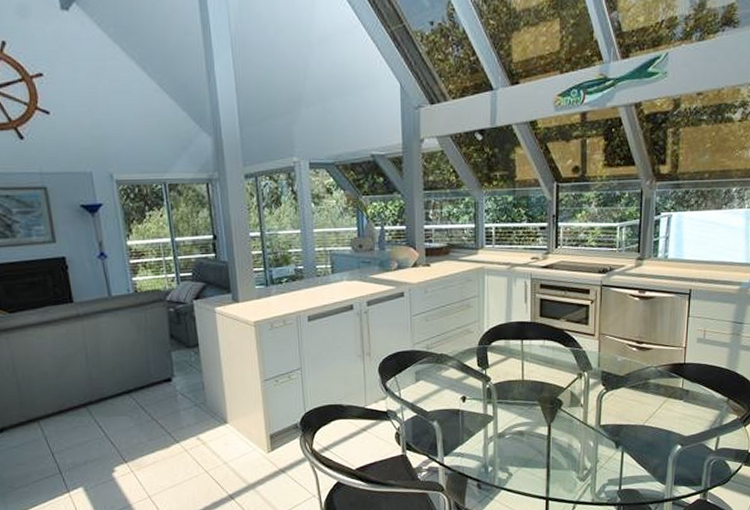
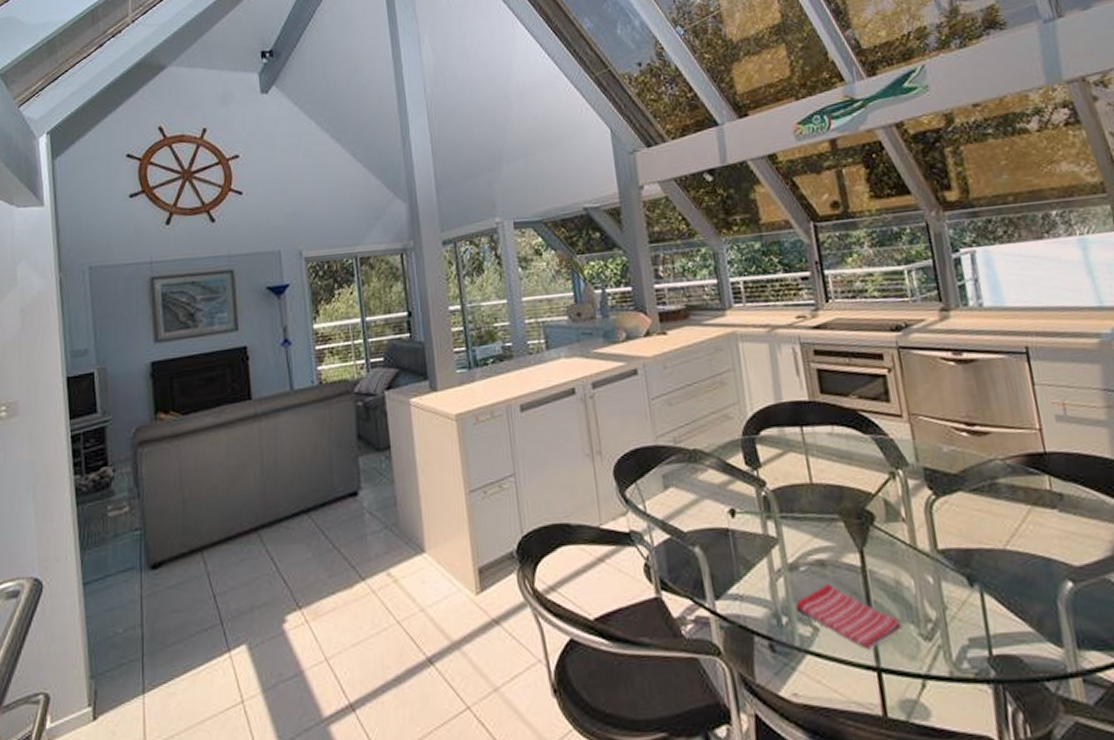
dish towel: none [499,445,568,487] -> present [795,583,904,650]

